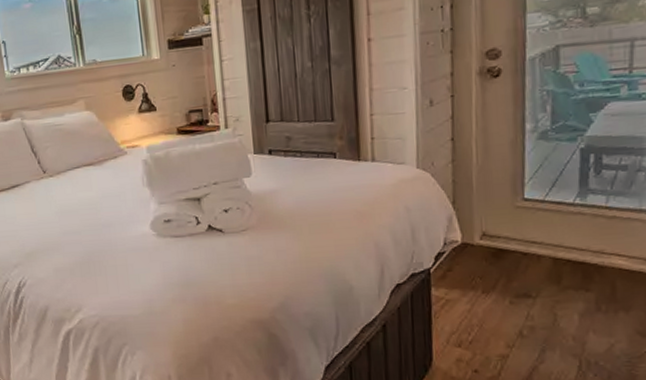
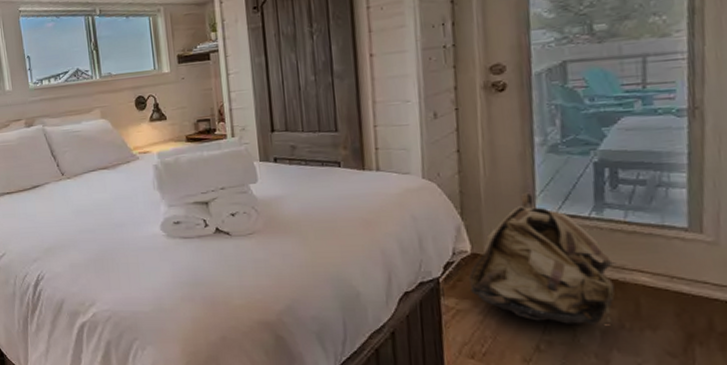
backpack: none [458,180,597,310] -> present [468,192,617,326]

